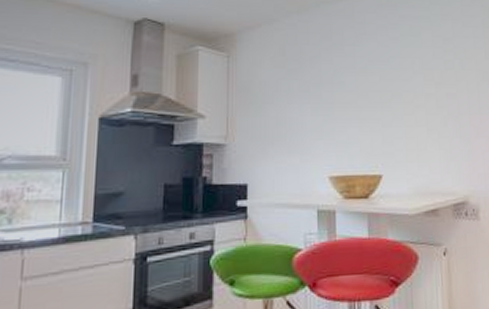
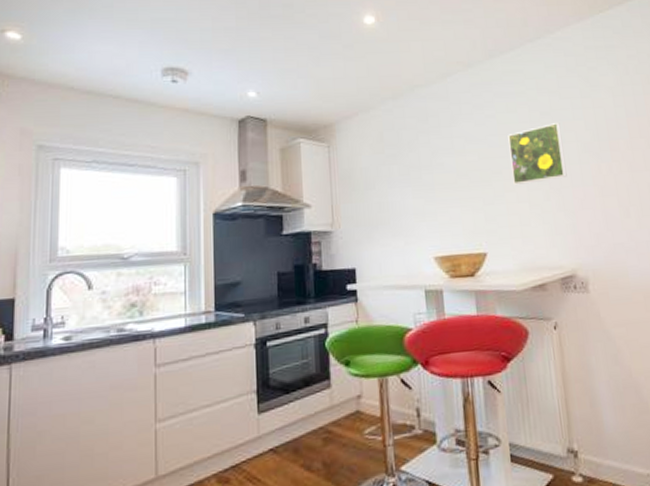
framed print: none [410,50,465,108] -> present [508,123,567,185]

